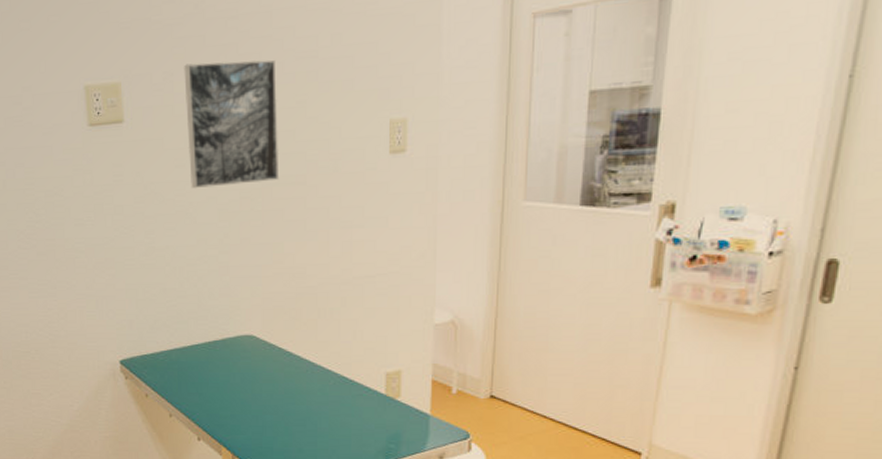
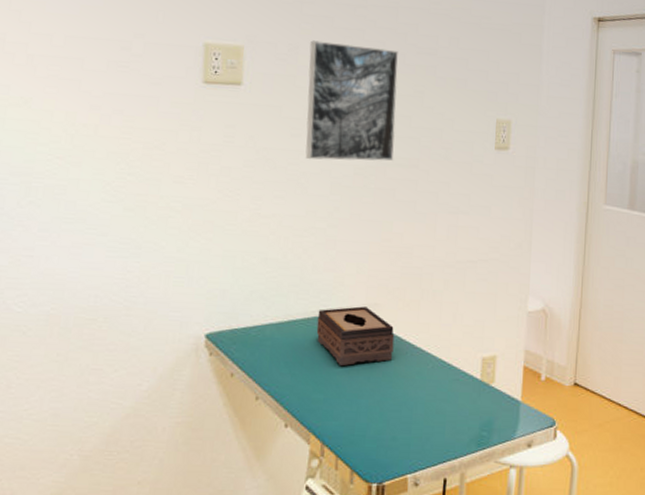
tissue box: none [218,328,294,384] -> present [316,306,395,366]

